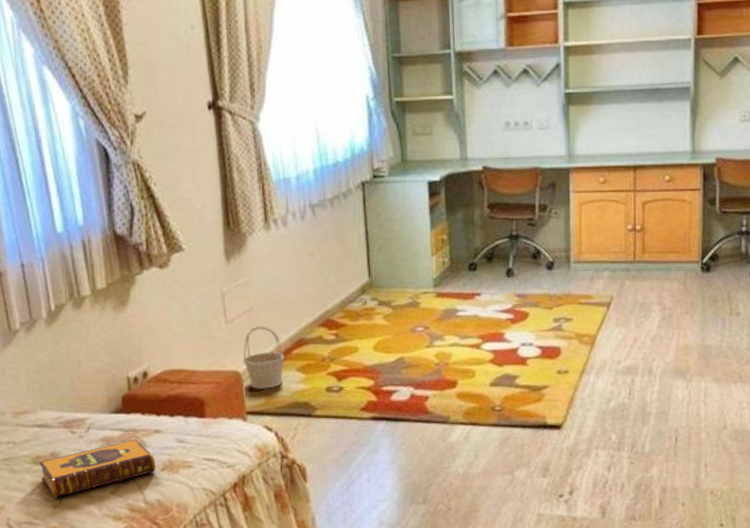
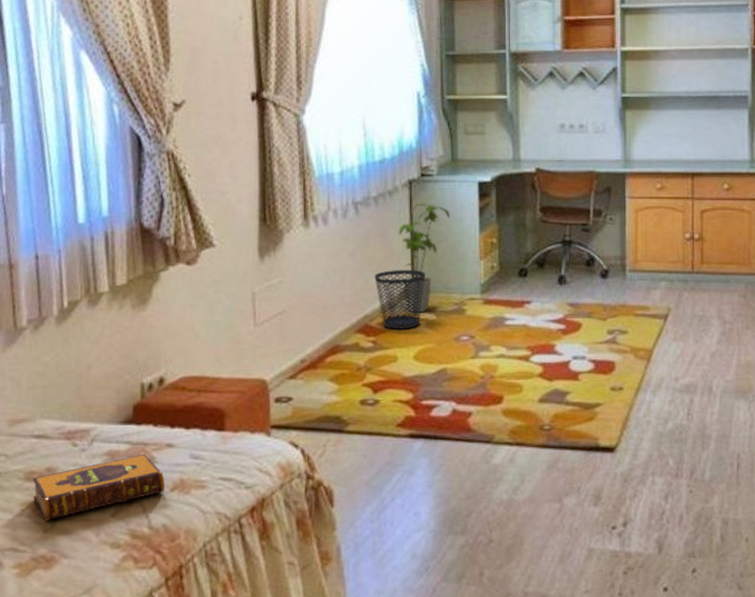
basket: present [243,325,285,390] -> none [270,330,317,401]
wastebasket: none [333,266,381,323] -> present [374,269,425,329]
house plant: none [354,203,402,307] -> present [398,203,450,313]

